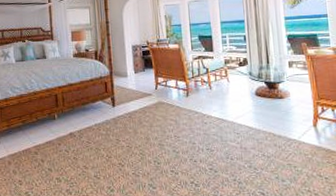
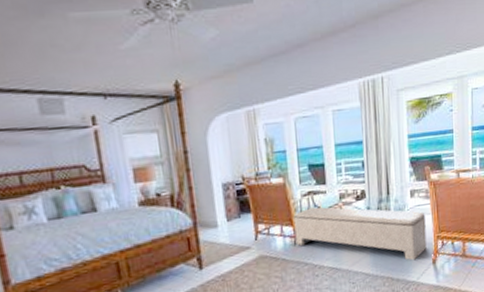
bench: none [186,68,307,121] -> present [294,206,427,261]

